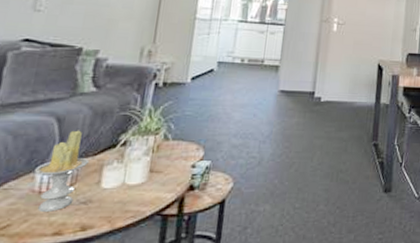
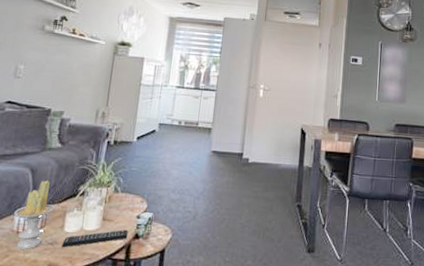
remote control: none [98,181,181,207] -> present [62,229,128,248]

